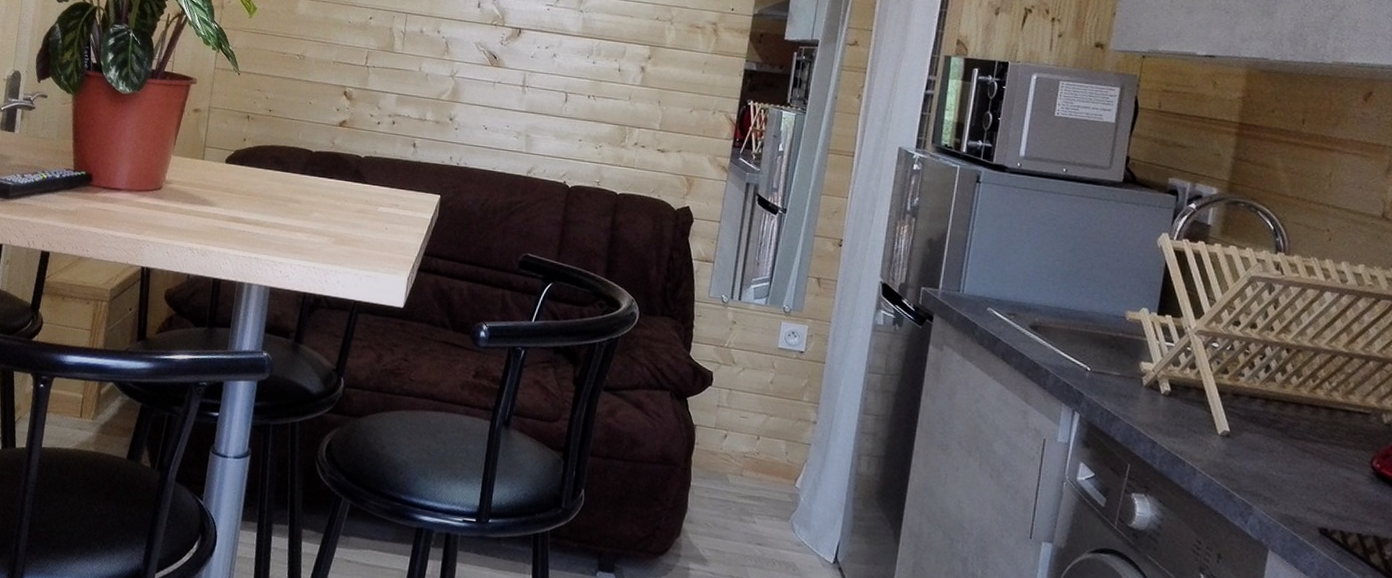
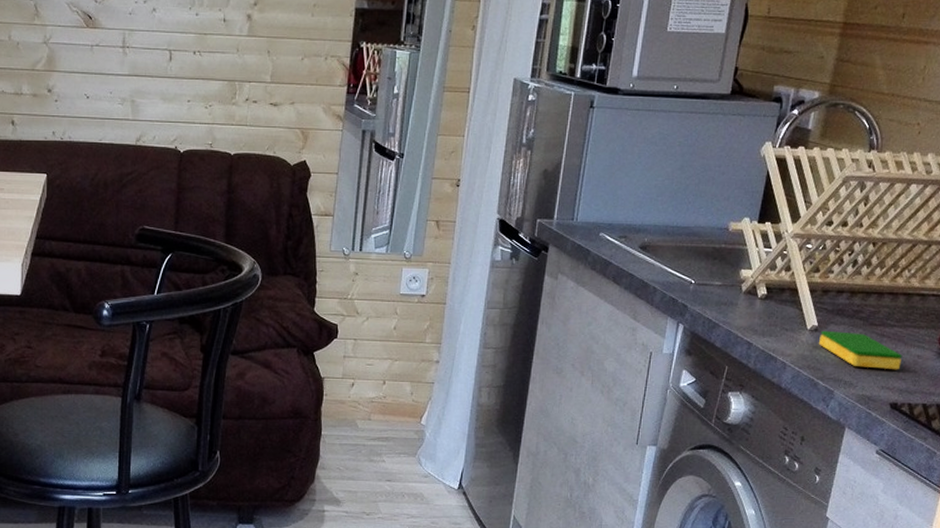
dish sponge: none [1232,437,1330,492] -> present [819,330,903,370]

